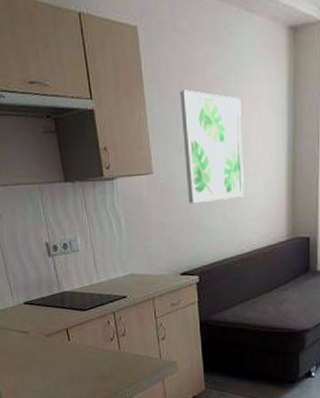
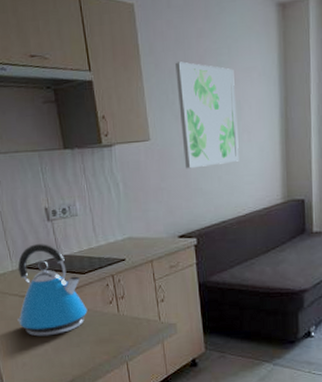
kettle: none [19,279,89,372] -> present [17,244,88,337]

